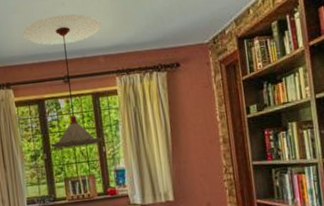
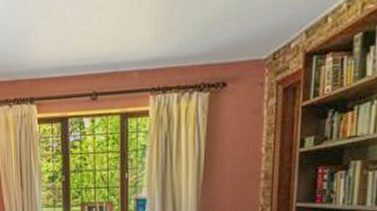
ceiling light fixture: present [22,13,102,149] -> none [52,20,140,171]

